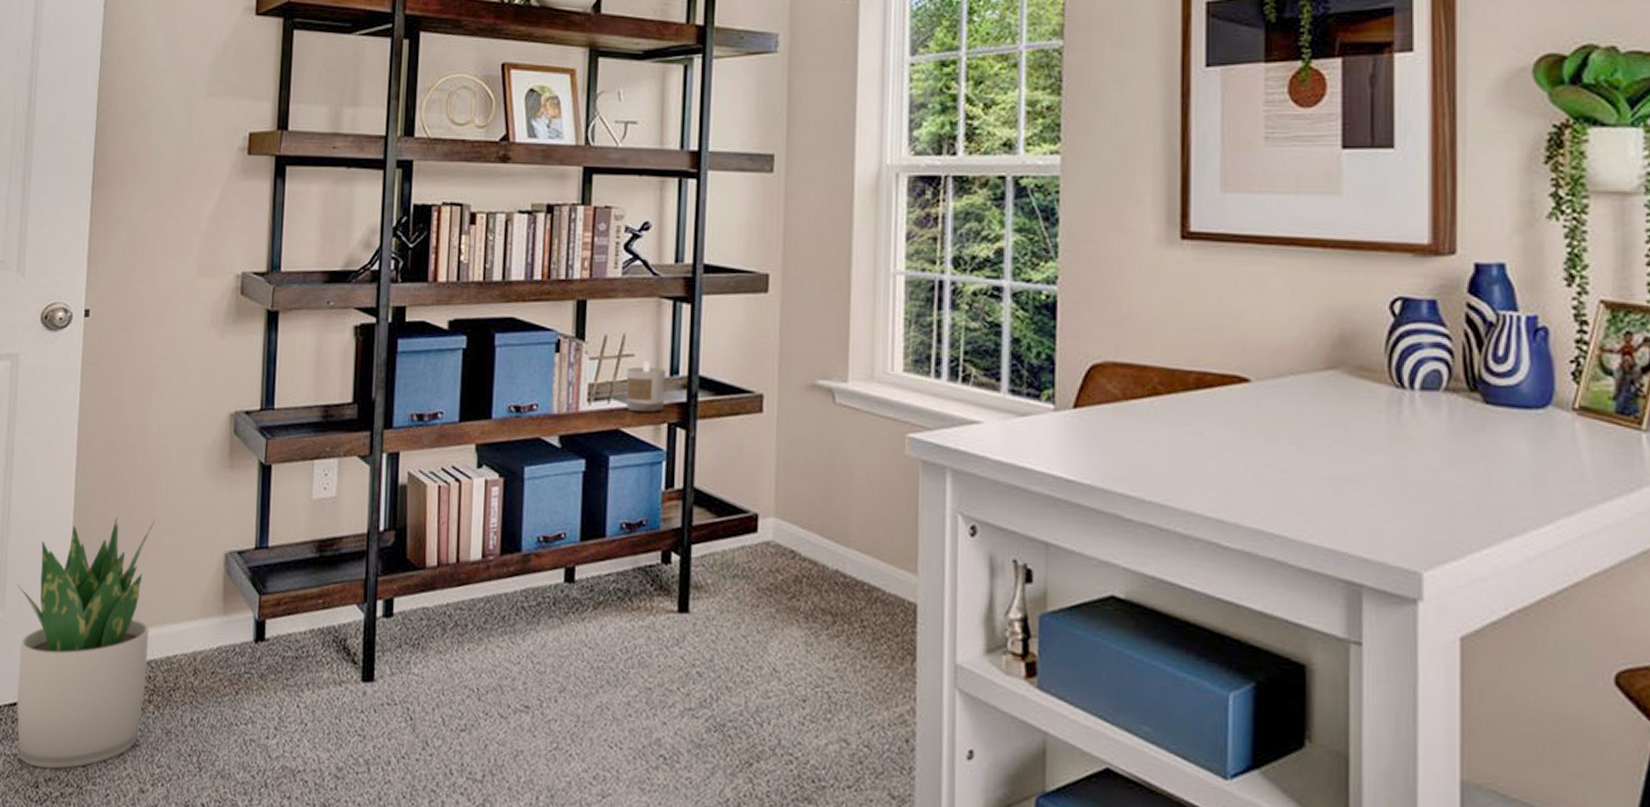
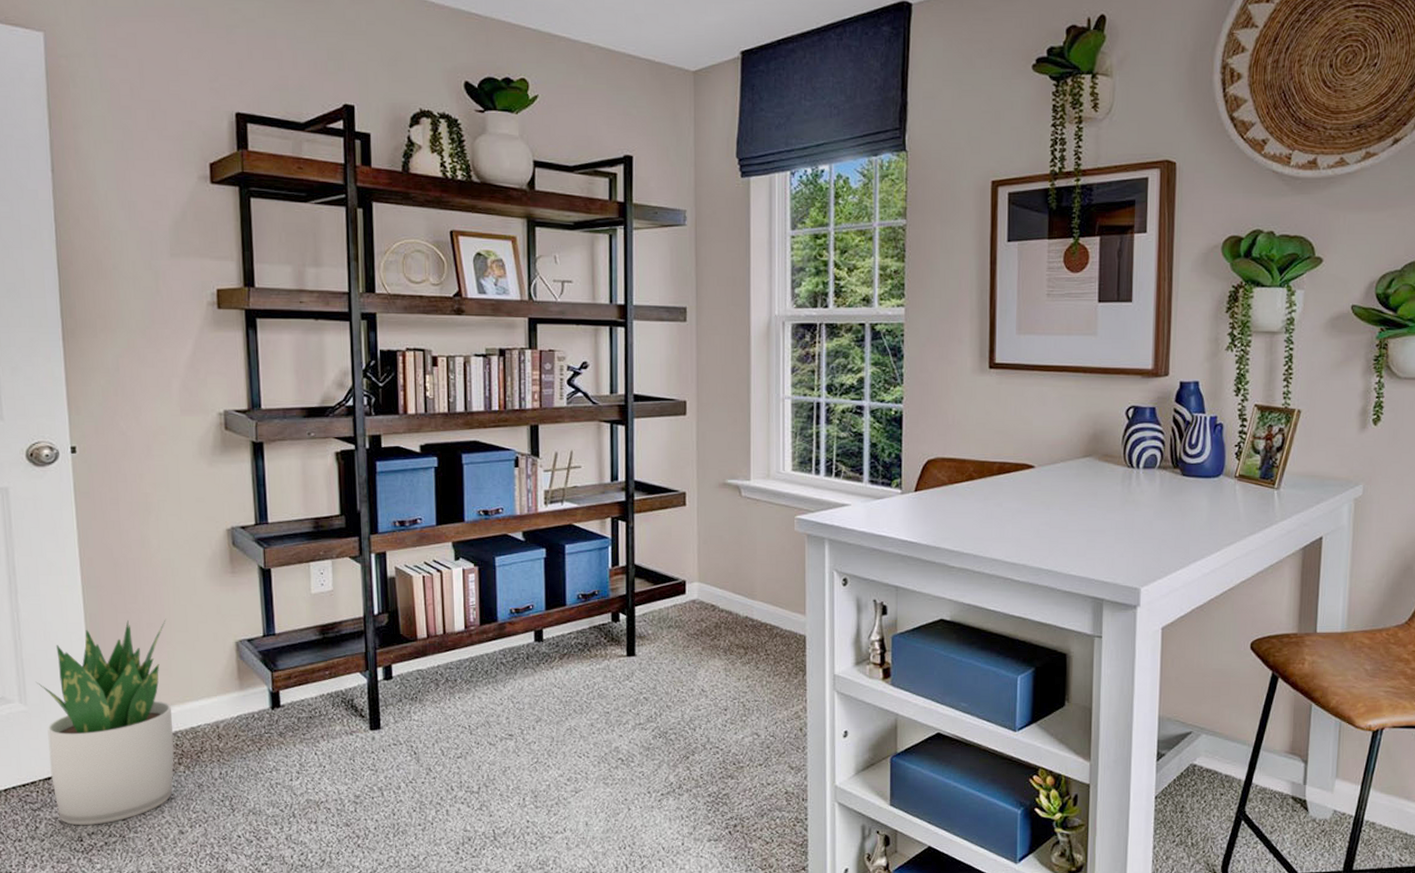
candle: present [626,361,667,412] -> none [576,471,608,510]

